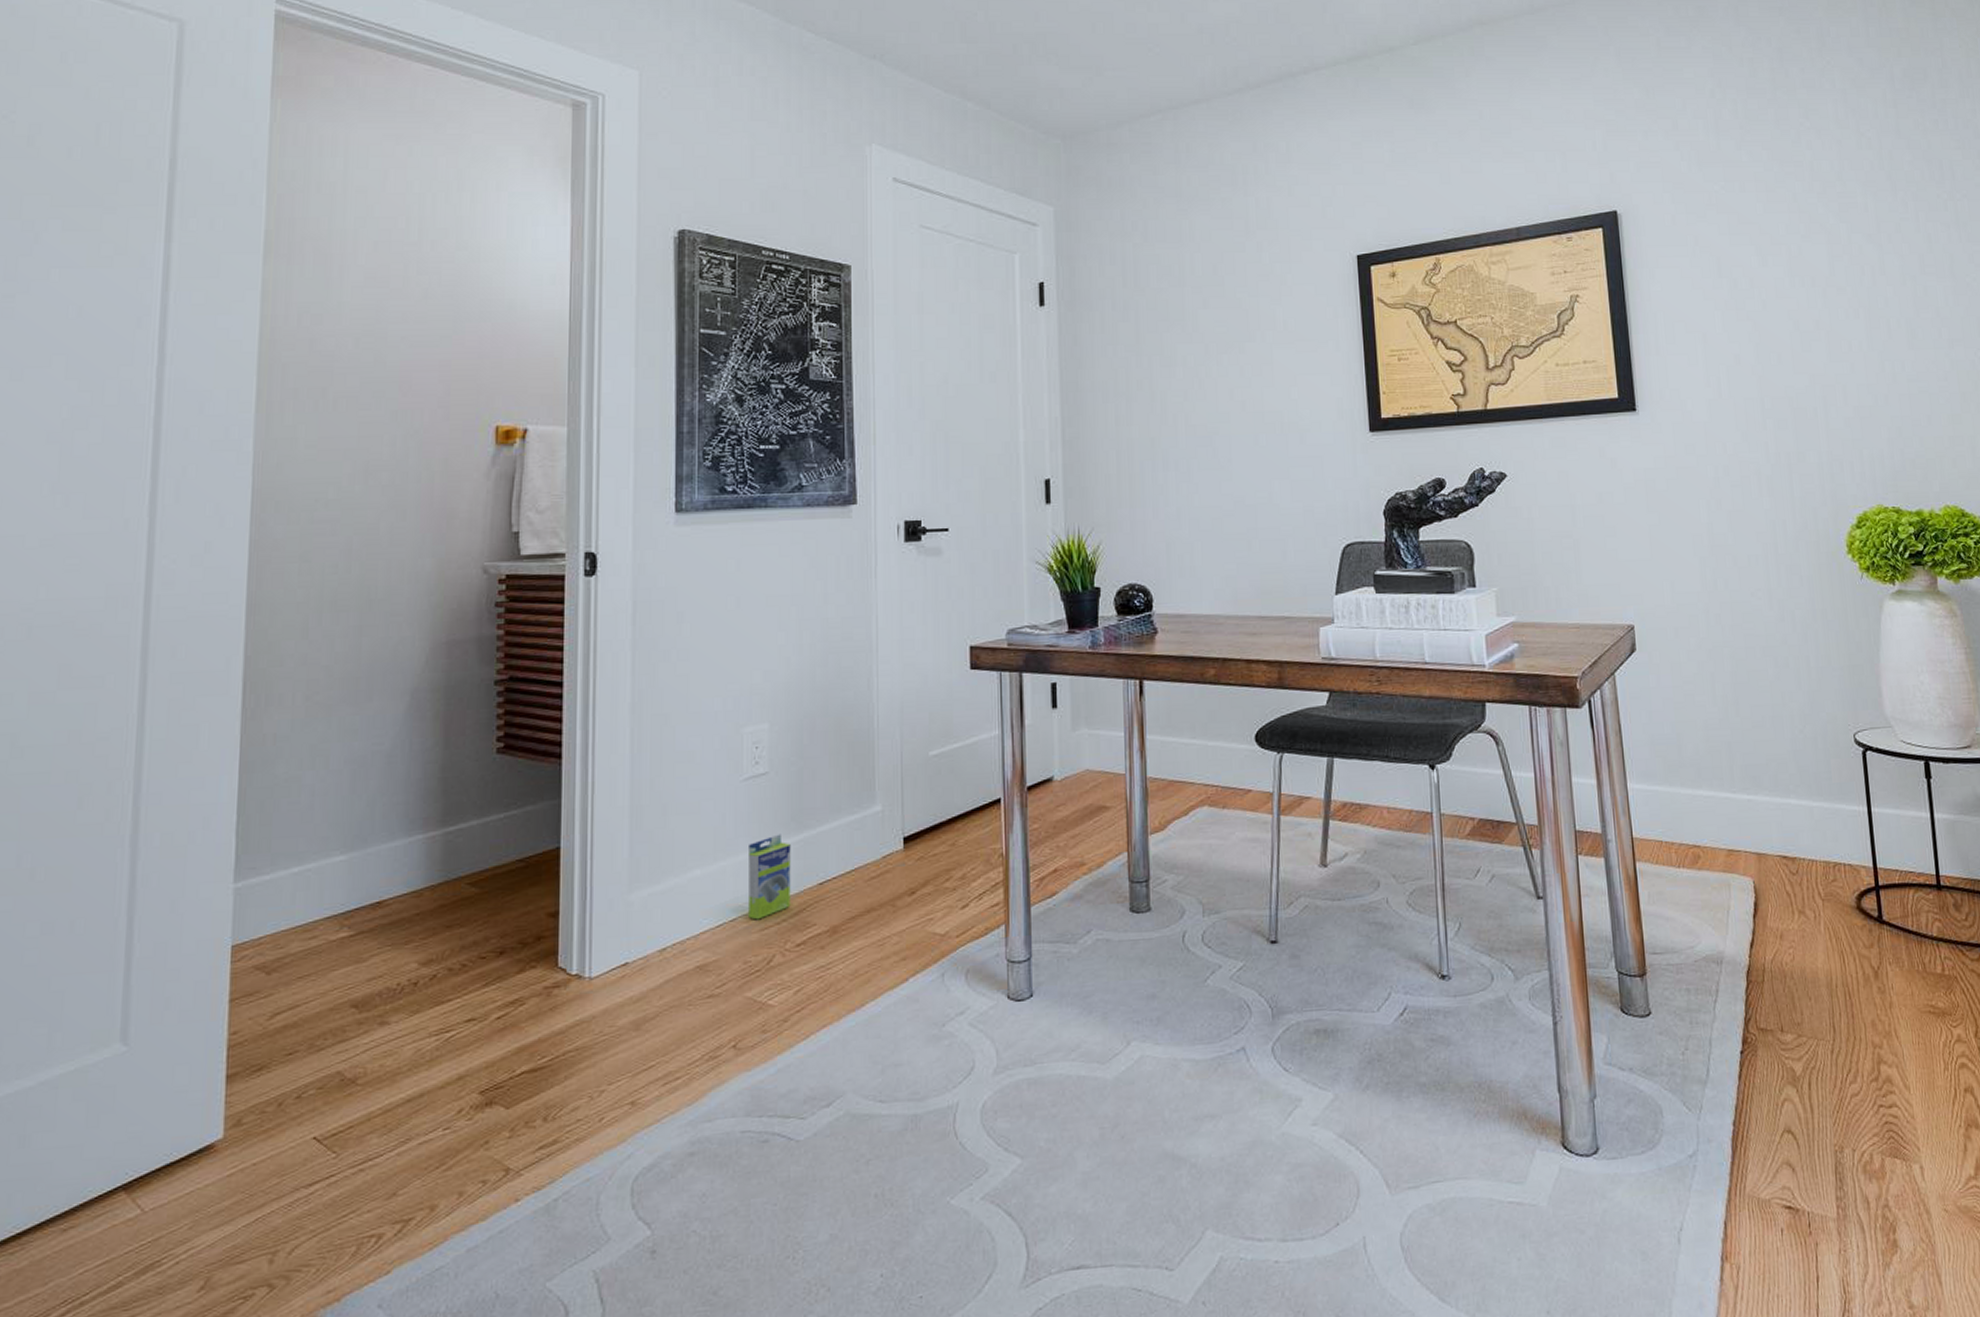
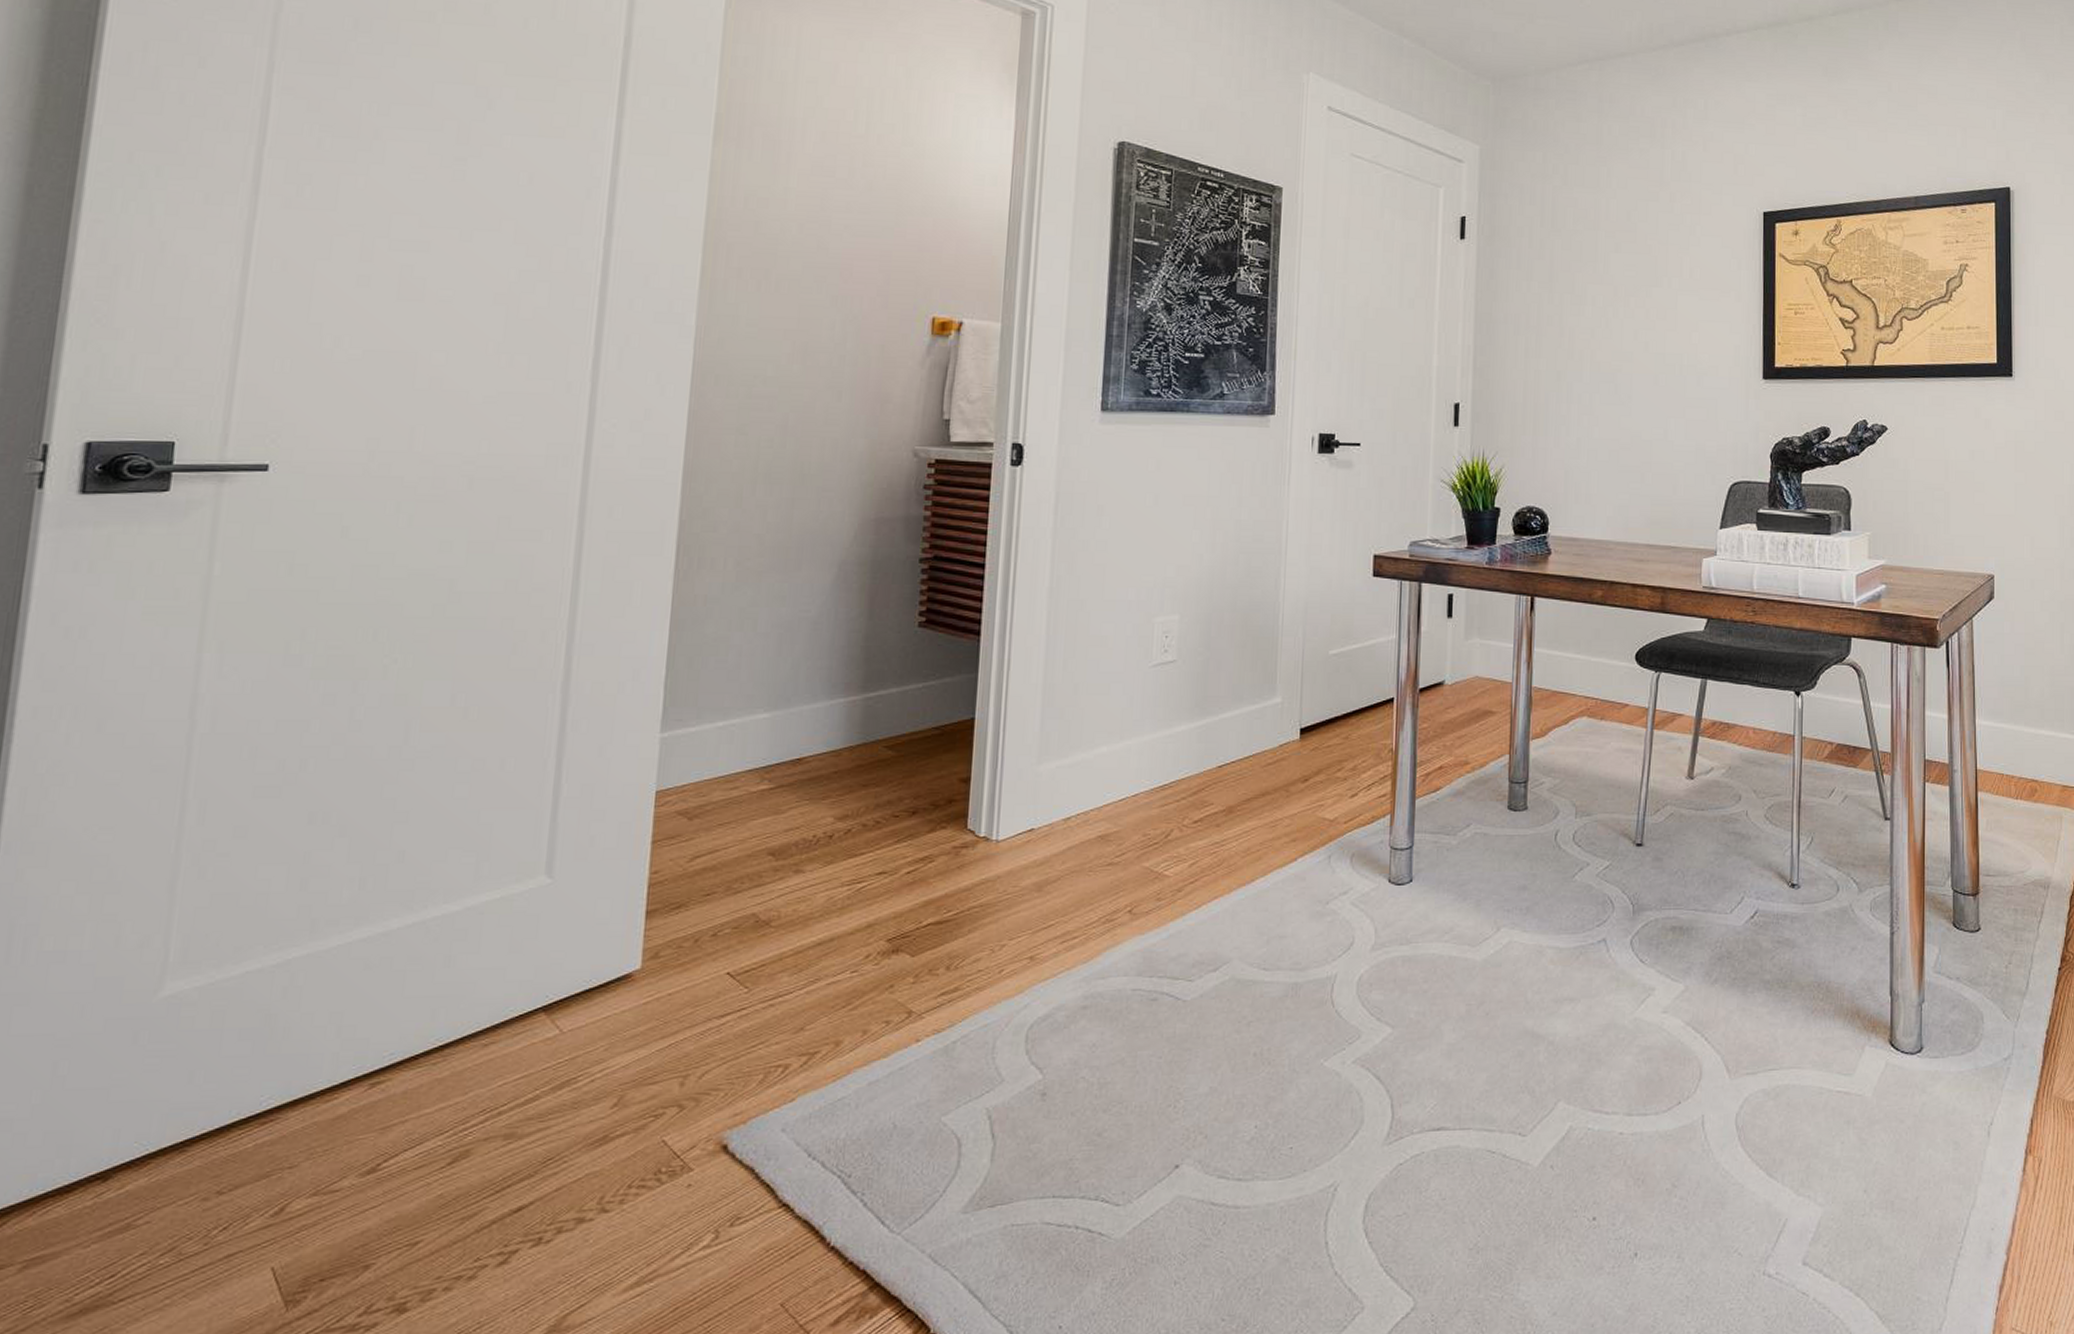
box: present [747,834,791,920] -> none [1150,718,1194,797]

